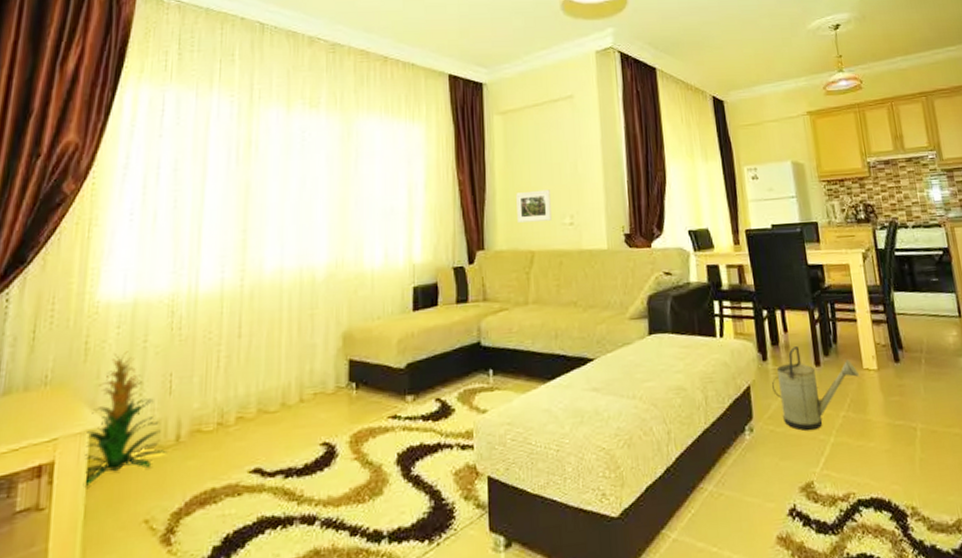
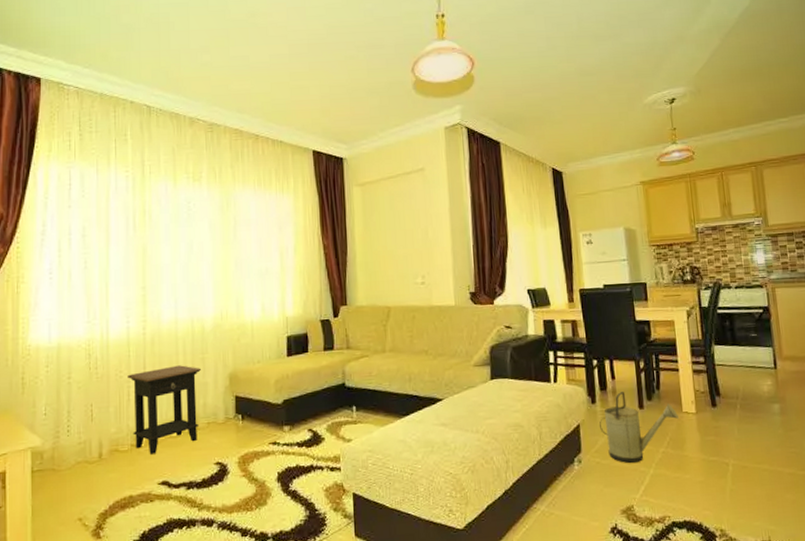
indoor plant: present [83,351,168,488] -> none [29,386,93,492]
side table: none [218,323,310,435] -> present [128,365,202,454]
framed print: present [516,189,552,223] -> none [374,253,405,282]

